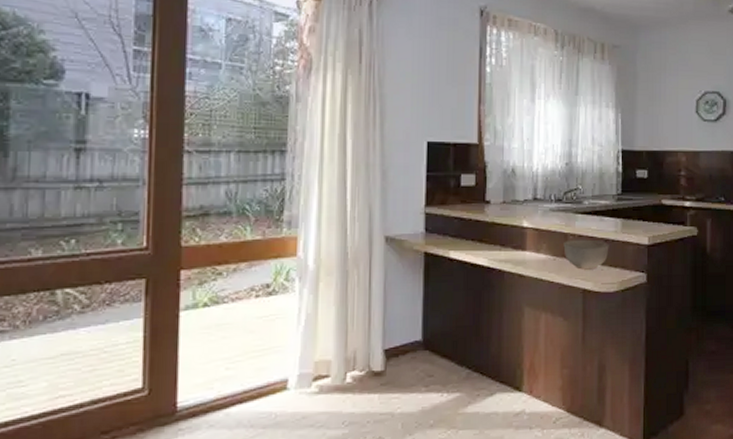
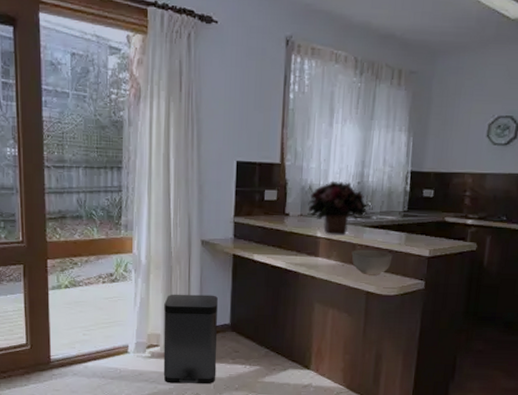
pedal bin: none [335,304,406,427] -> present [163,294,218,384]
bouquet: none [511,162,577,226] -> present [308,180,367,236]

